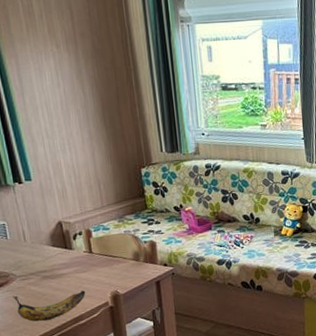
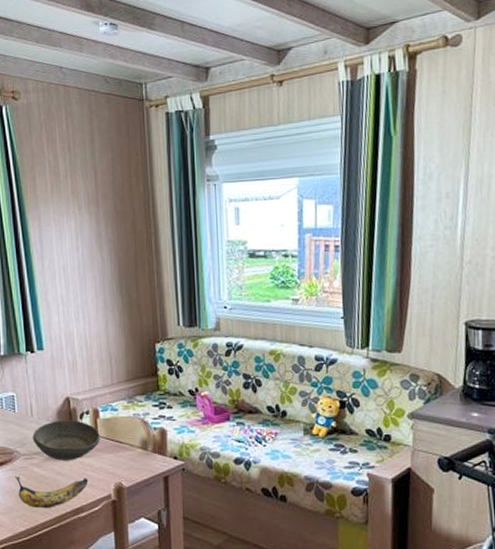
bowl: none [27,241,94,278] -> present [32,420,100,461]

